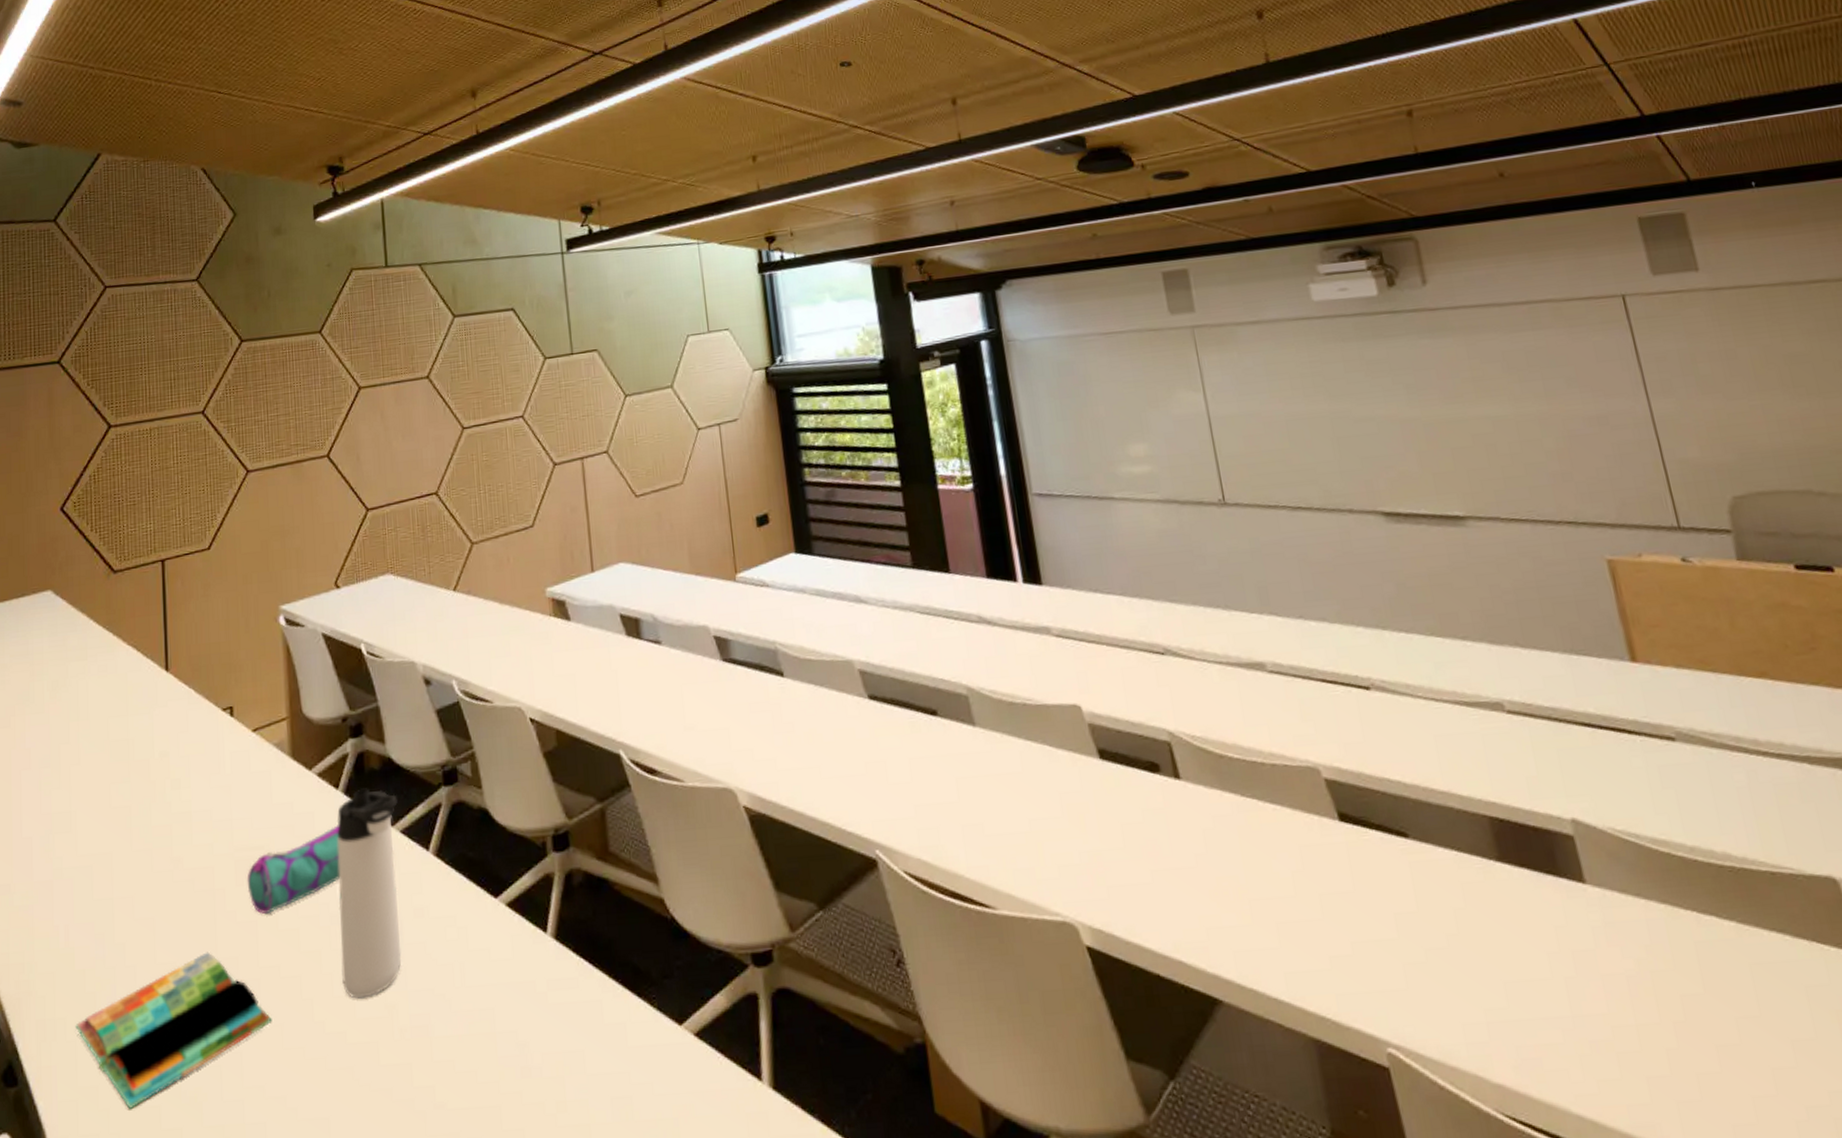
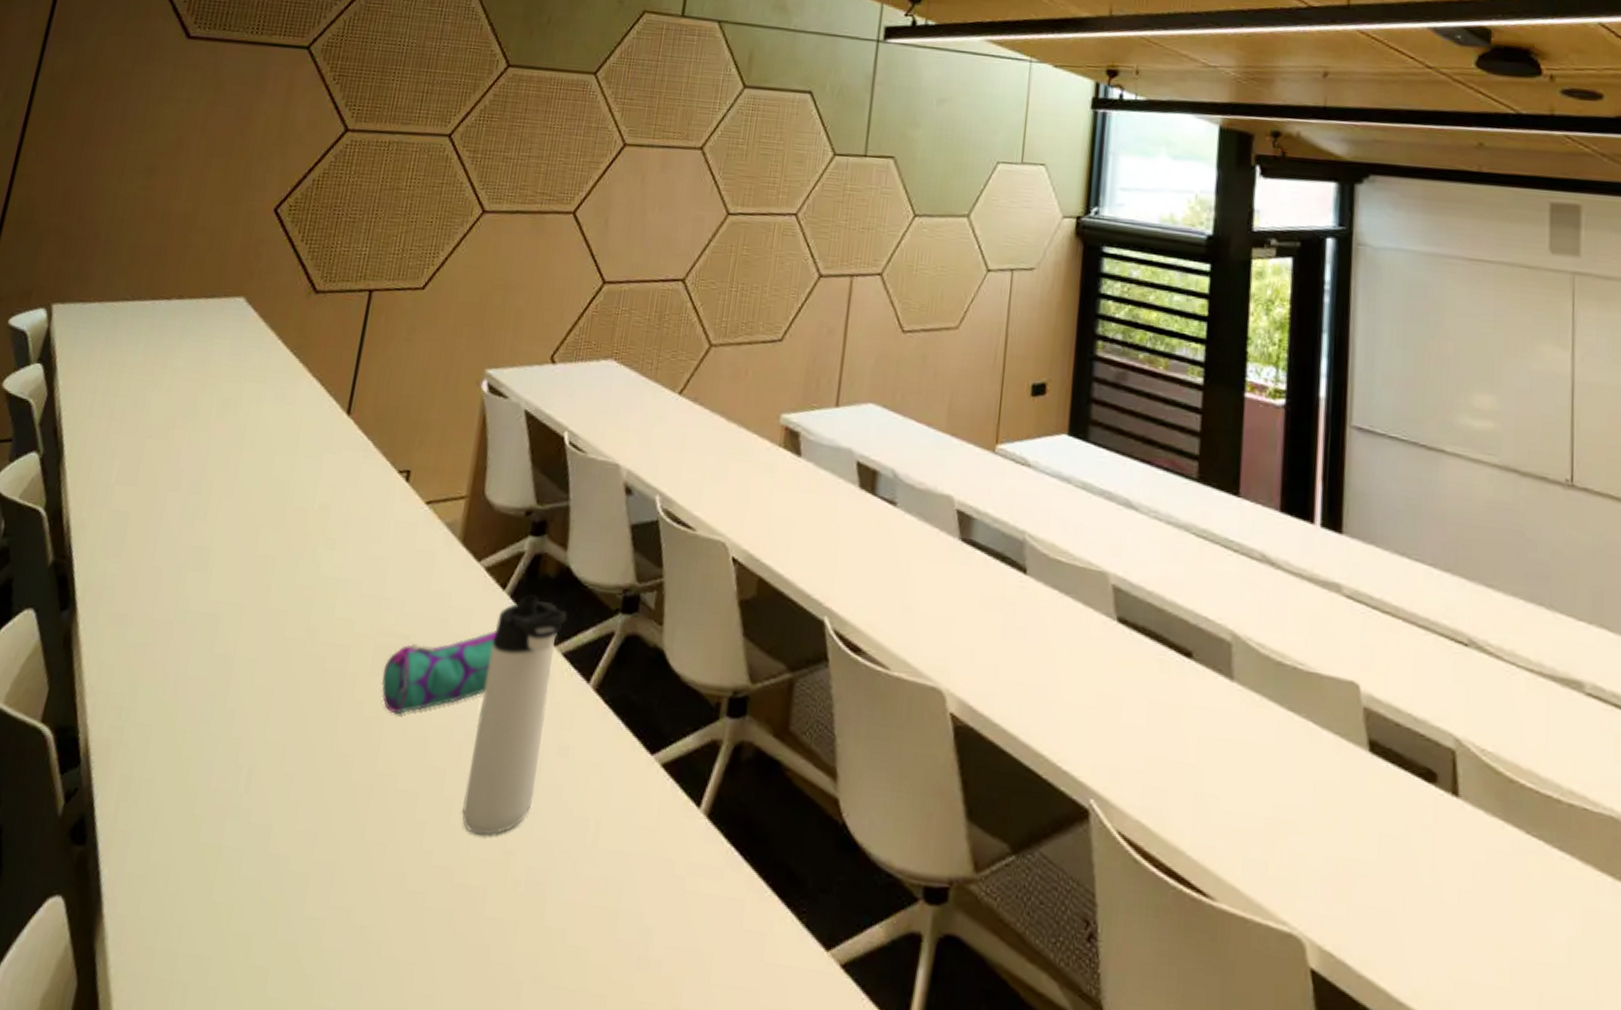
book: present [75,952,272,1109] -> none [161,741,377,901]

